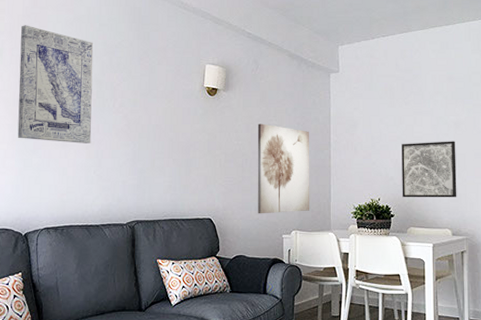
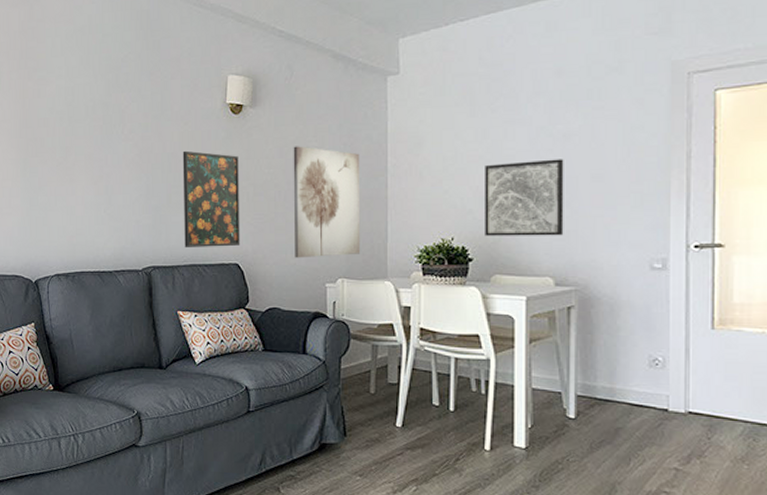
wall art: present [17,25,94,143] -> none [17,42,100,178]
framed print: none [165,123,214,204] -> present [182,150,240,247]

